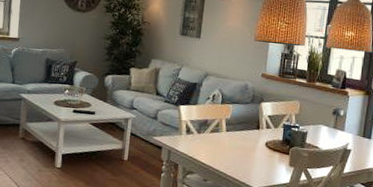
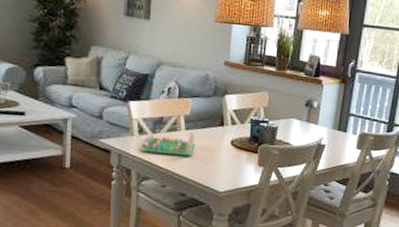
board game: none [186,133,234,155] -> present [139,131,195,156]

